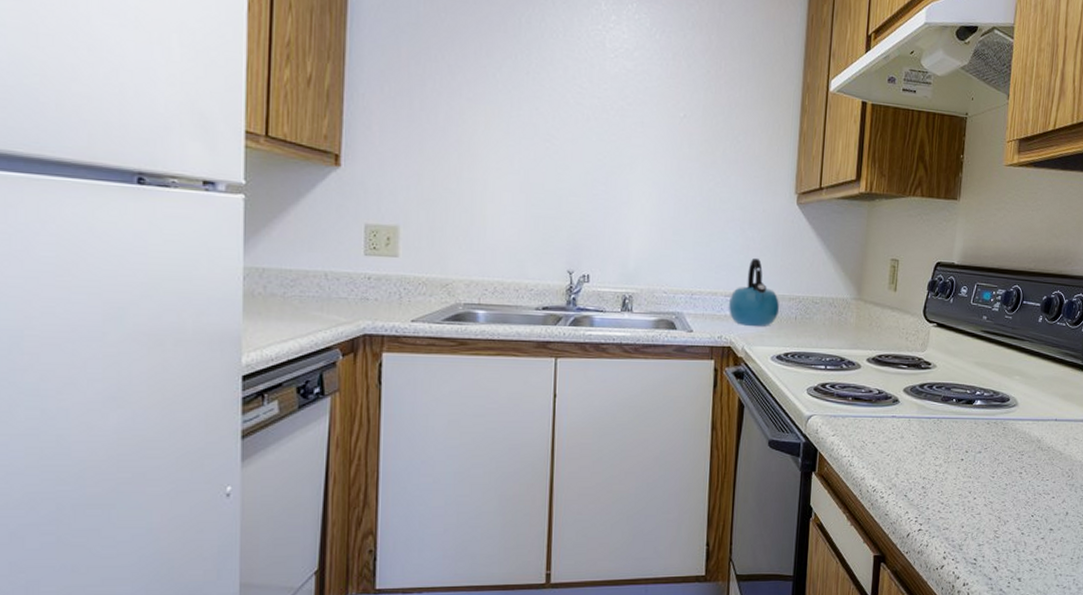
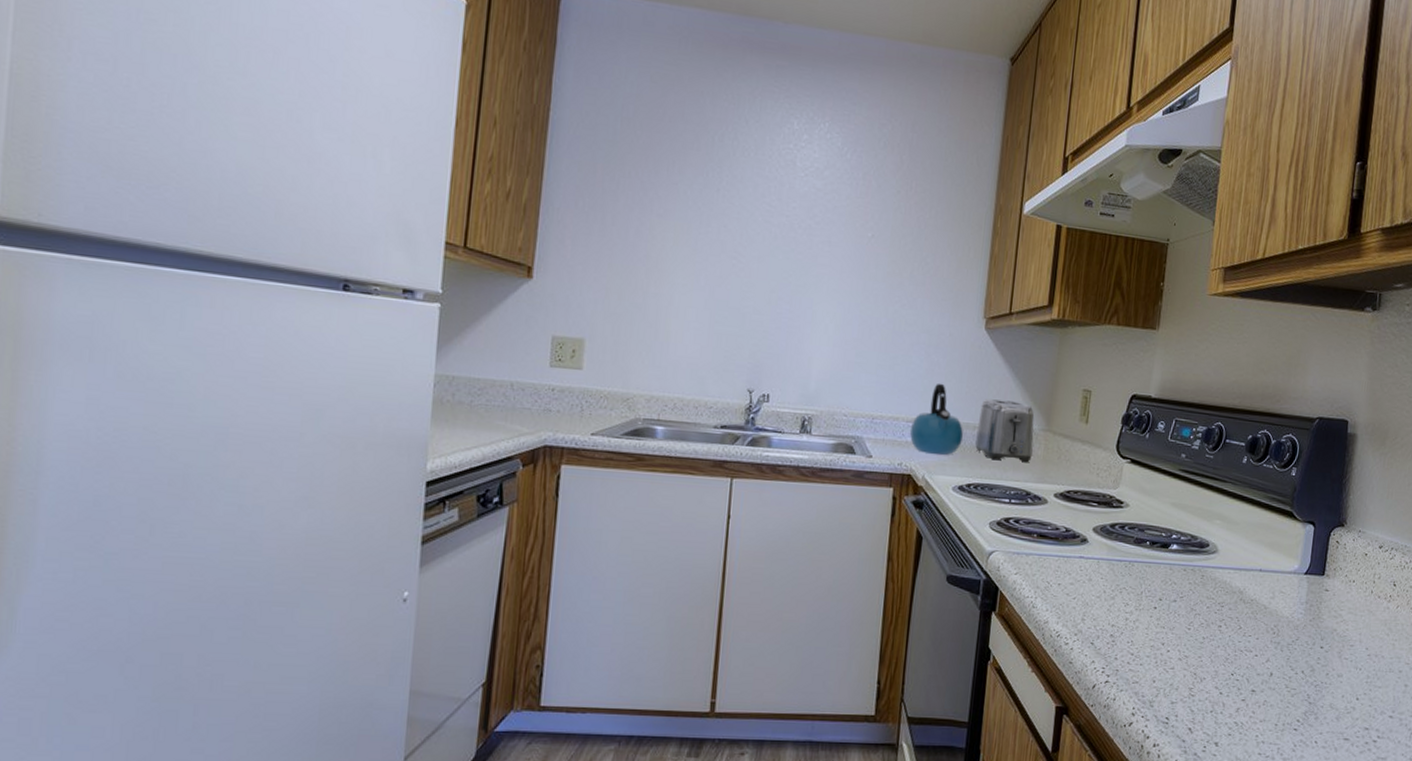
toaster: none [791,271,847,331] -> present [975,398,1035,463]

